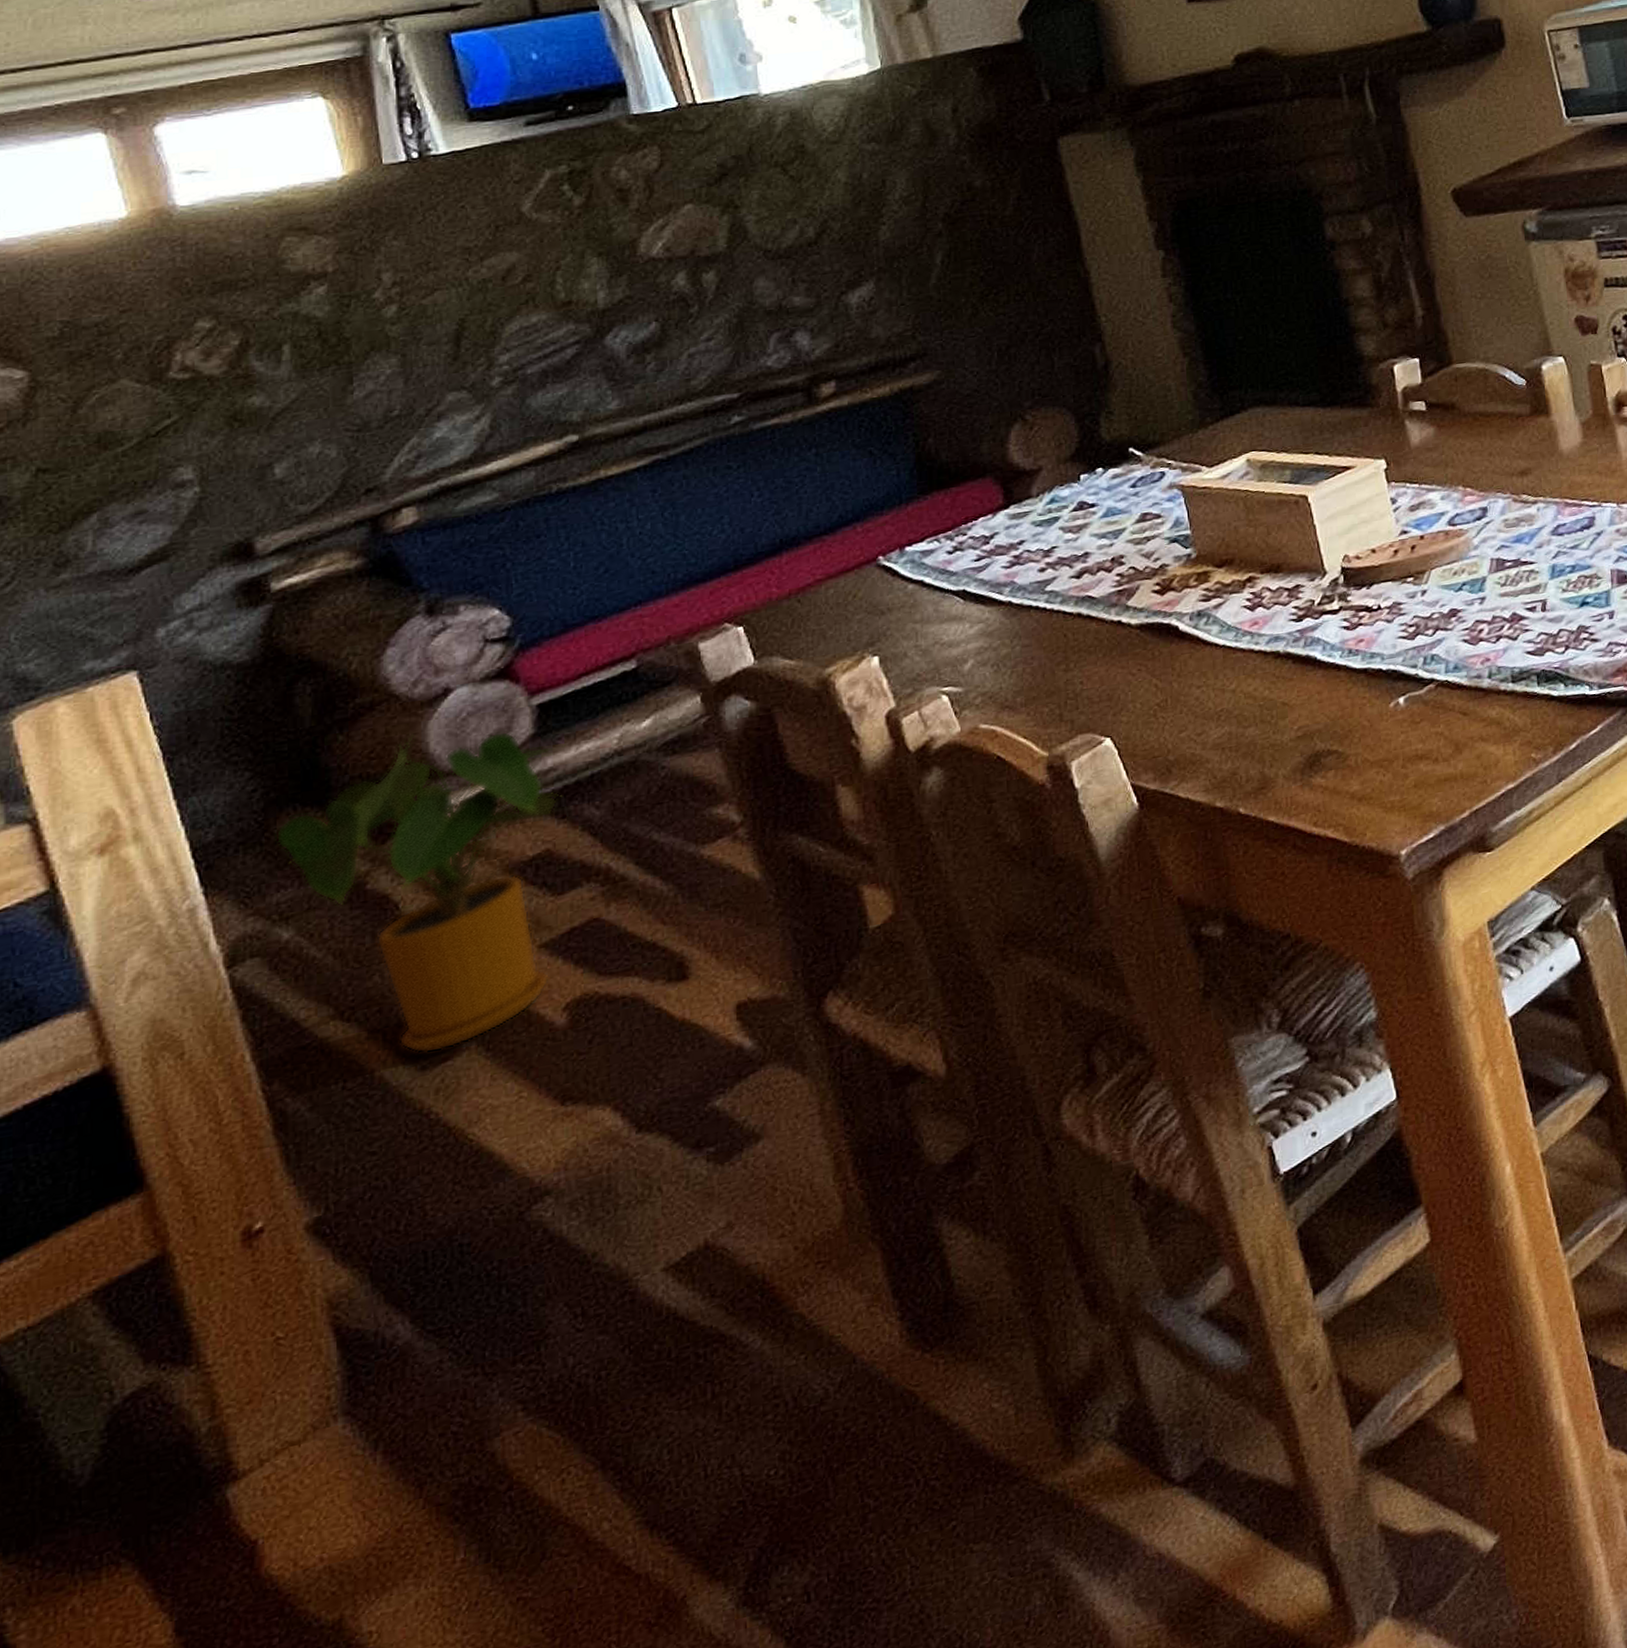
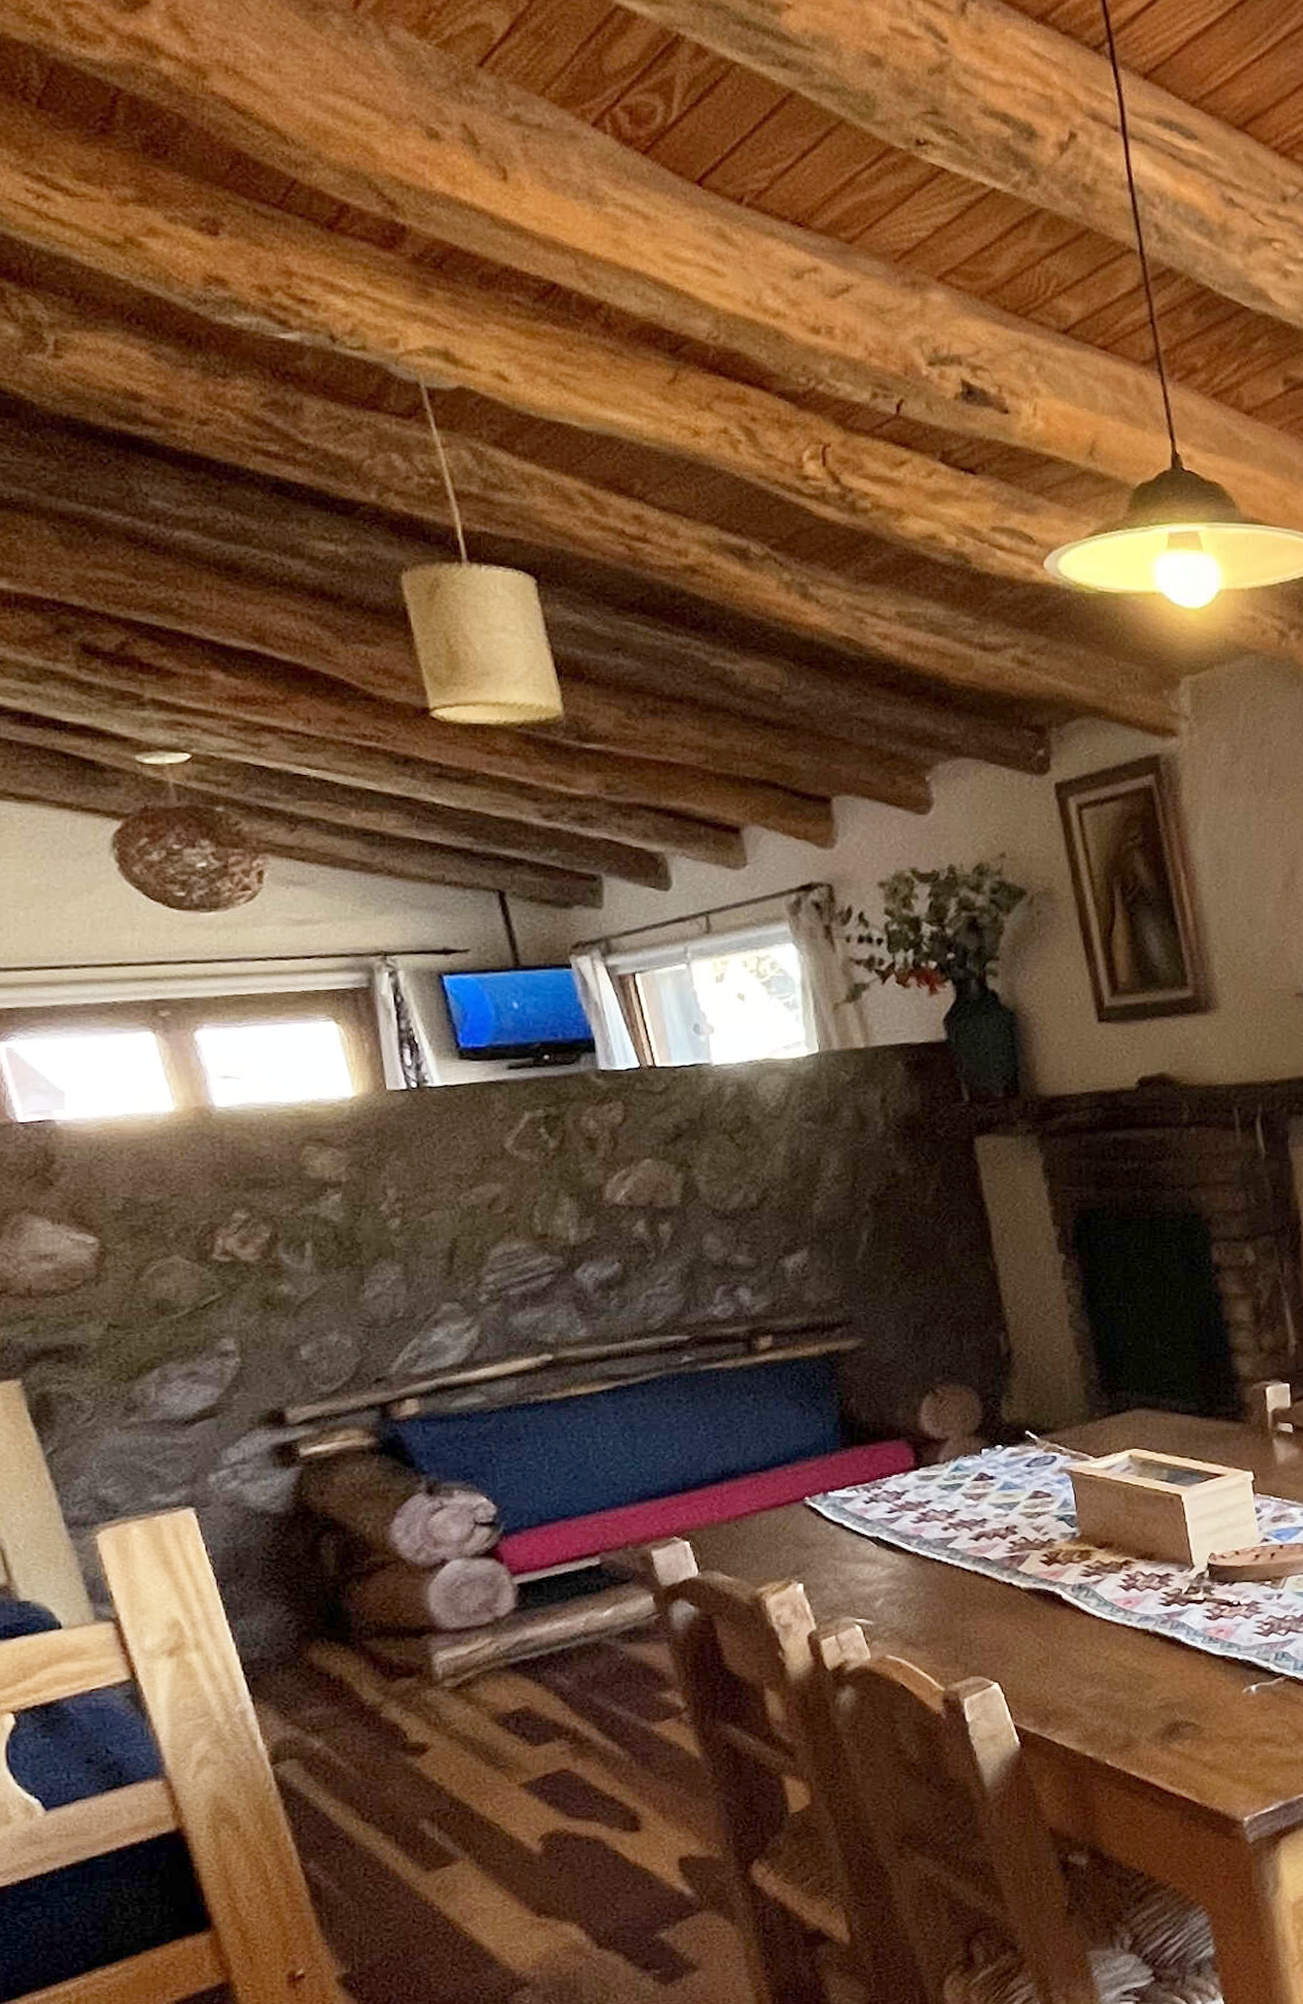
house plant: present [275,731,569,1054] -> none [307,1593,544,1858]

